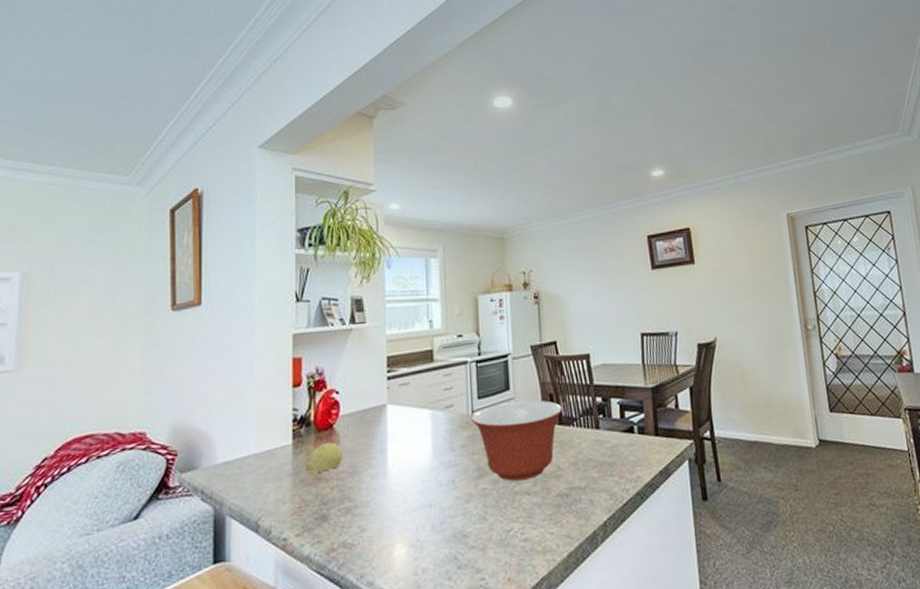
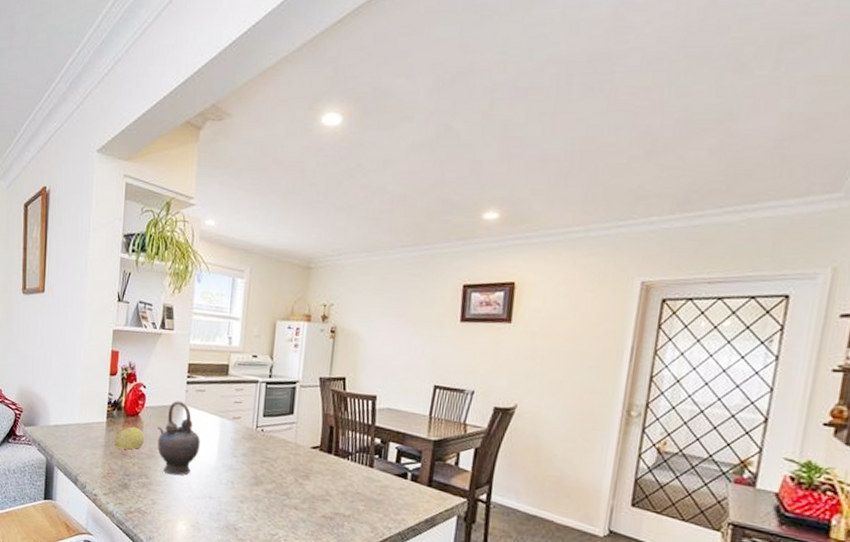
teapot: none [358,400,411,491] -> present [157,401,200,476]
mixing bowl: present [471,400,563,482] -> none [254,425,341,497]

